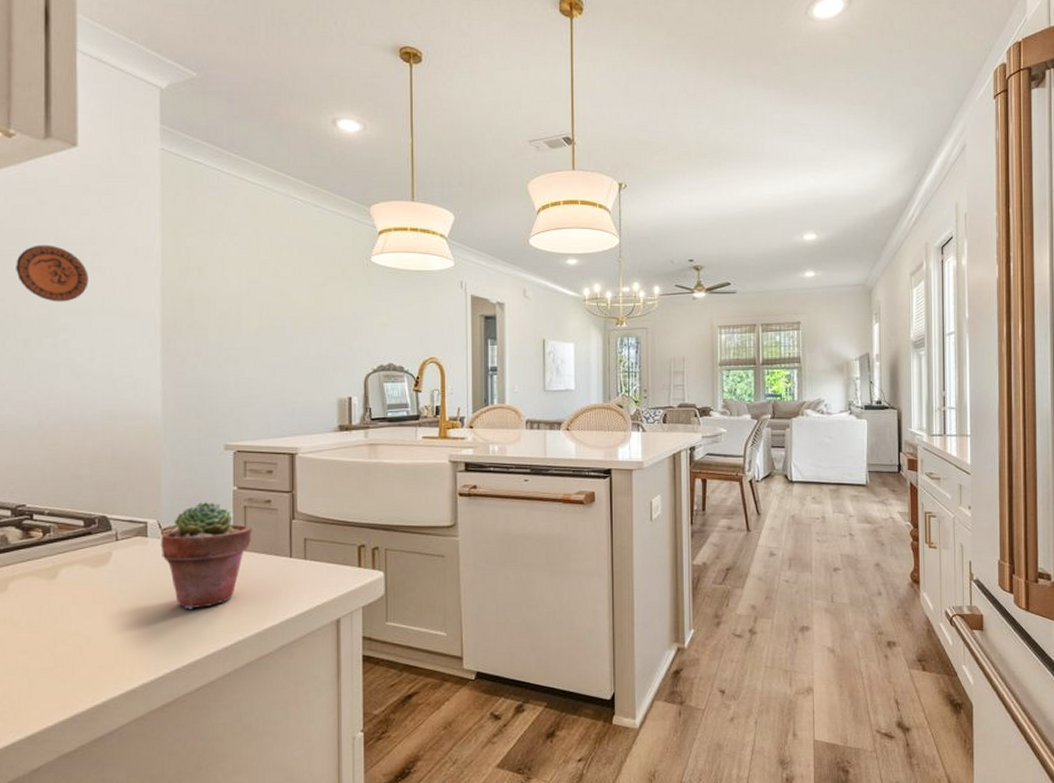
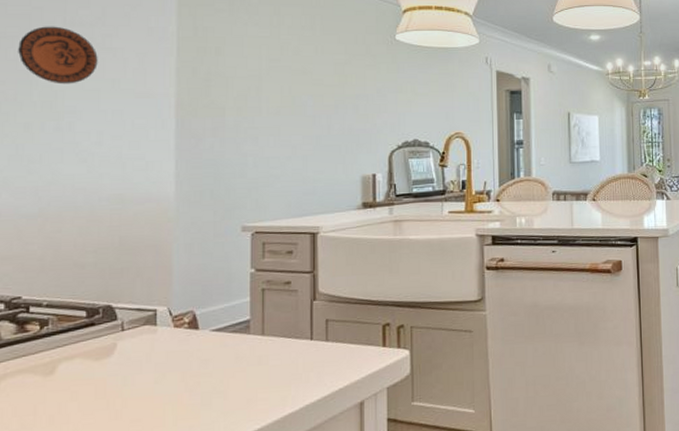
potted succulent: present [160,502,252,609] -> none [171,286,271,400]

